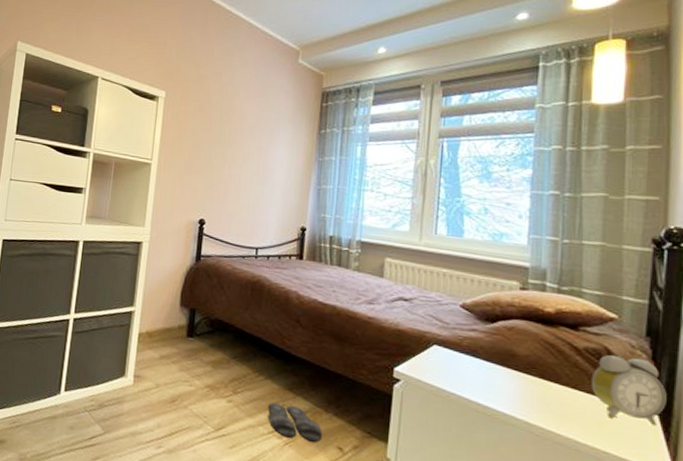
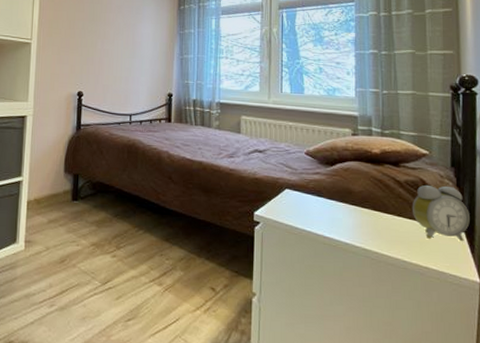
slippers: present [267,403,322,442] -> none [148,254,196,285]

